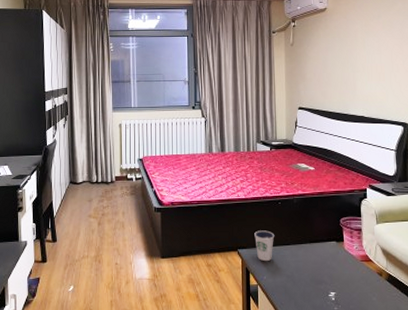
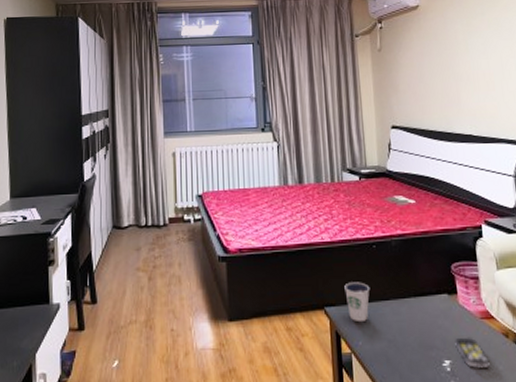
remote control: none [340,275,366,298] -> present [455,337,490,368]

